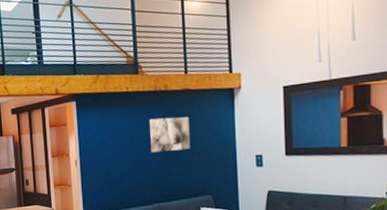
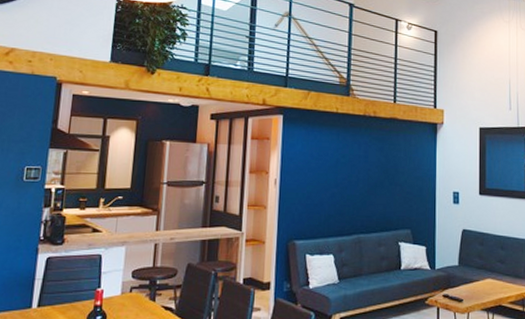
wall art: present [150,117,190,153] -> none [355,143,394,180]

